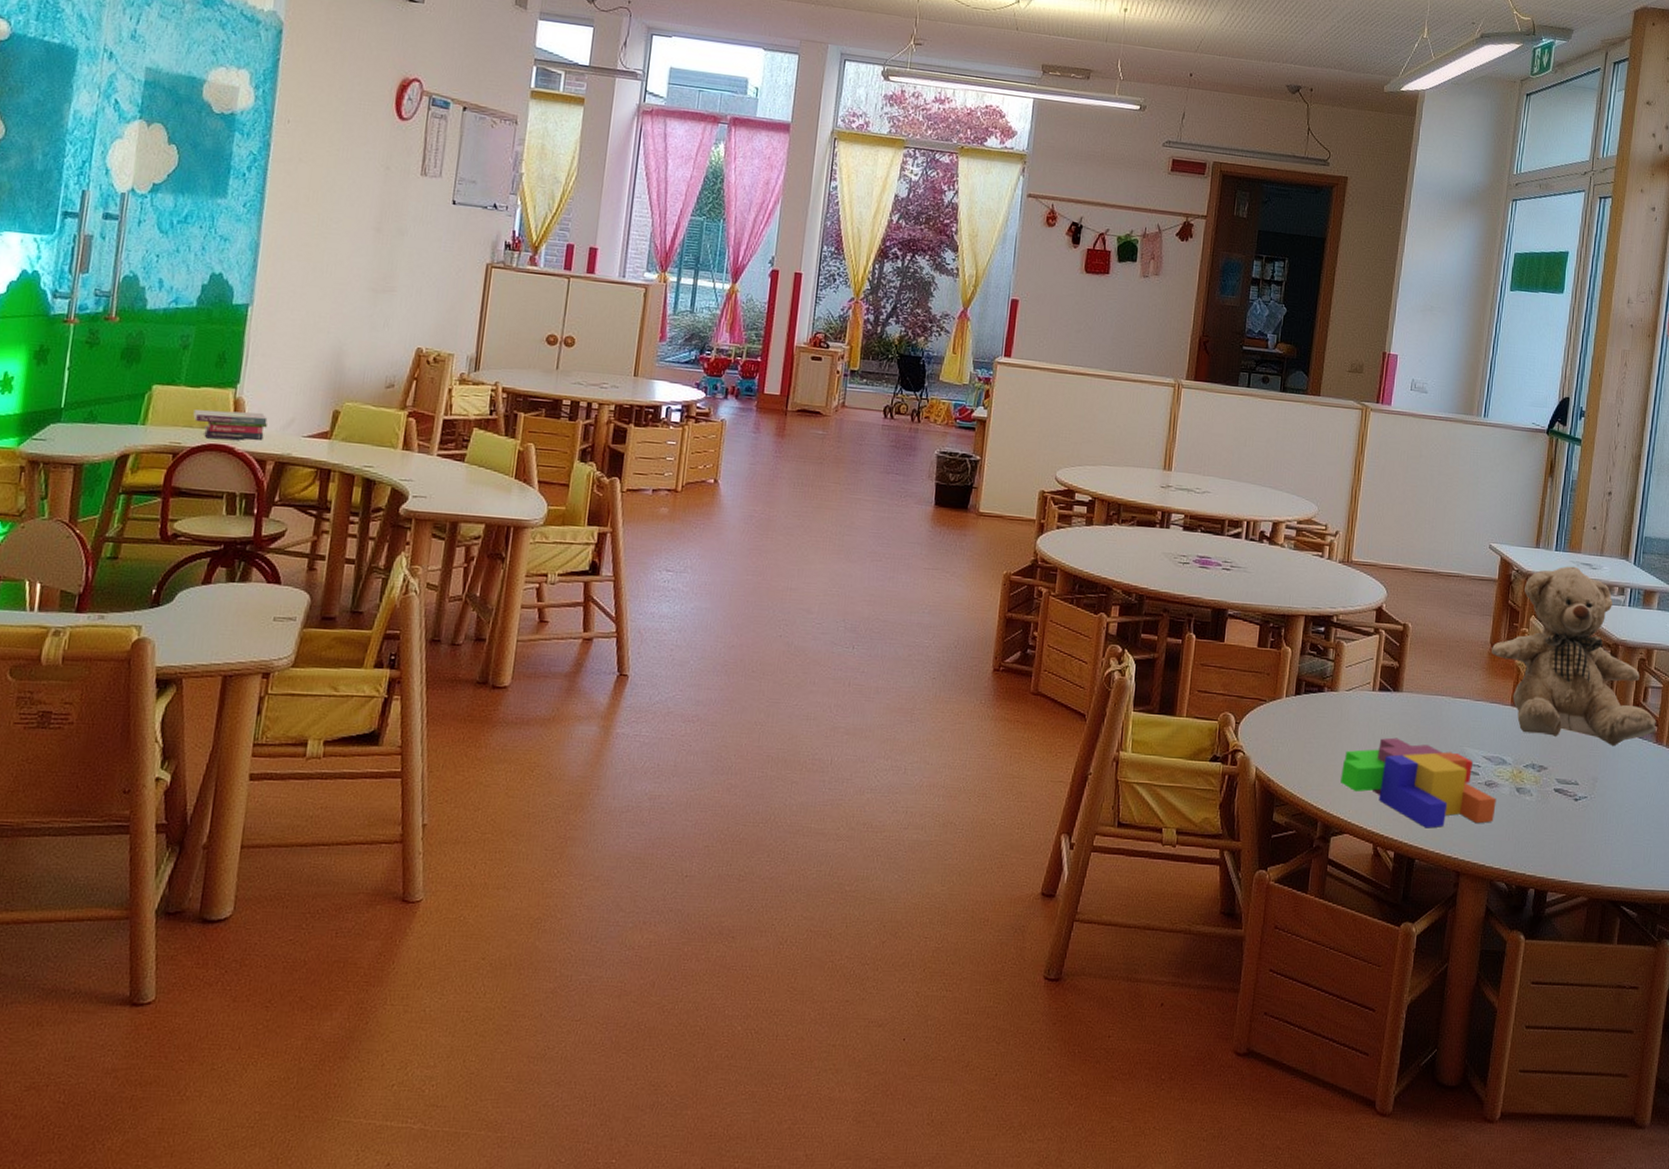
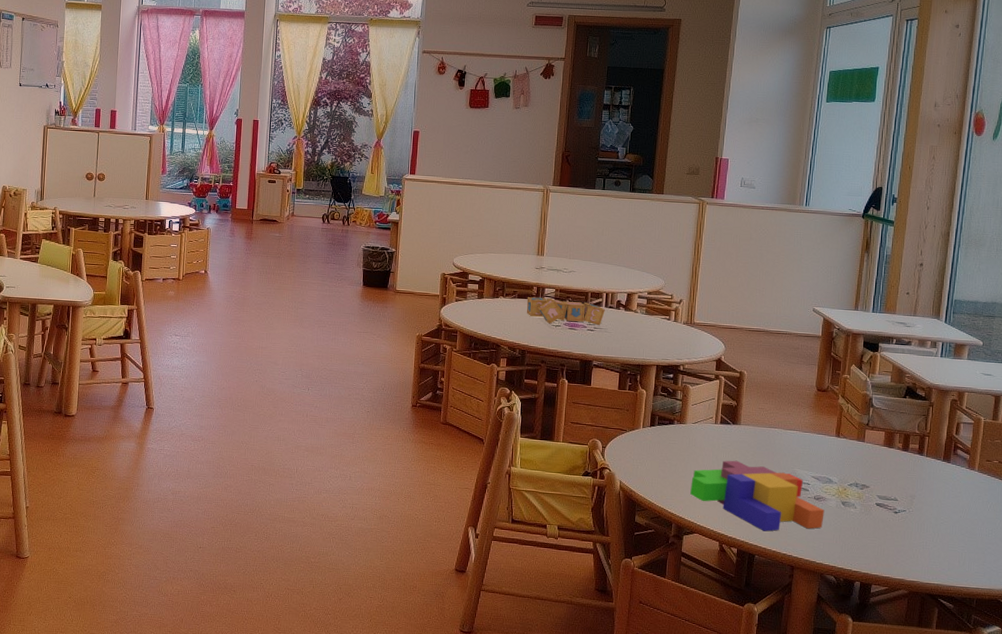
toy blocks: none [1146,524,1245,564] -> present [526,297,605,326]
teddy bear: present [1491,566,1656,747] -> none [817,324,968,471]

